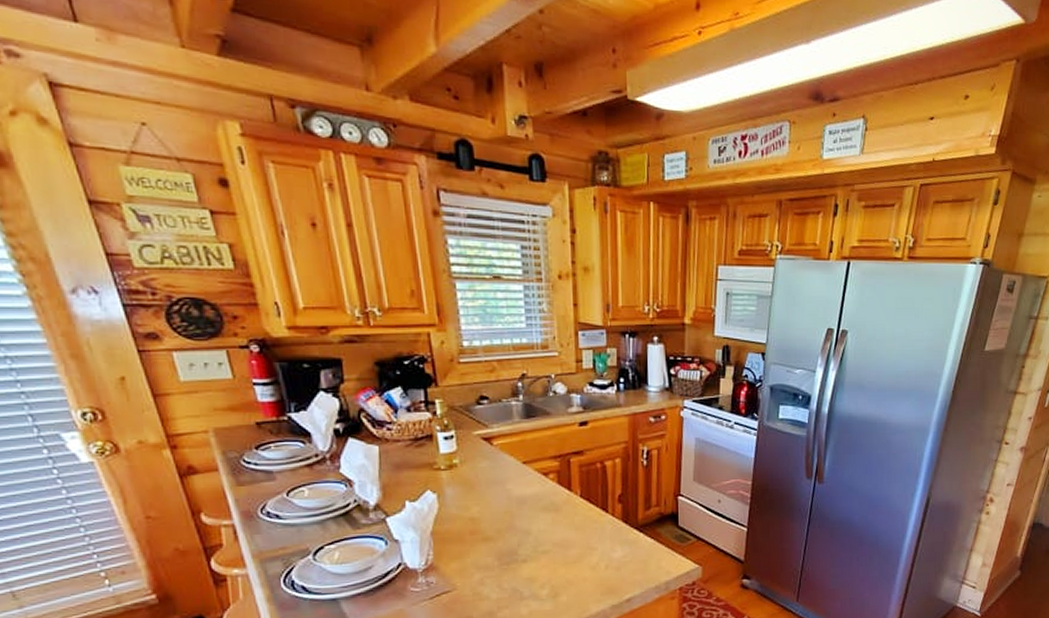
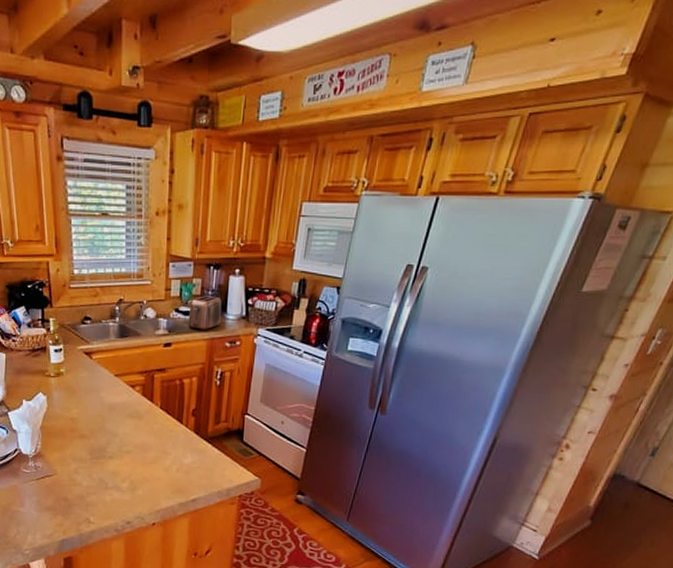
toaster: none [605,367,643,406] -> present [188,296,222,331]

